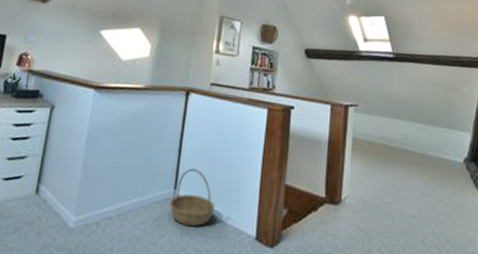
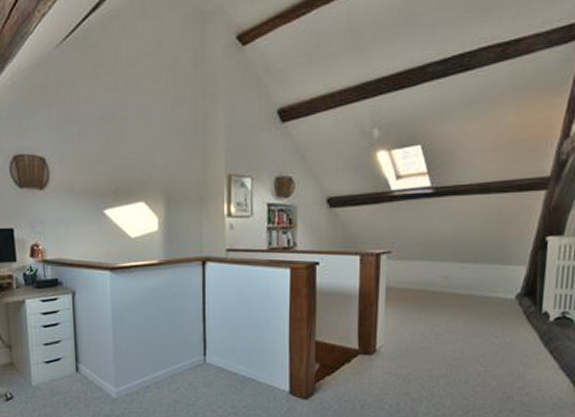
basket: present [169,168,216,226] -> none [201,335,247,386]

